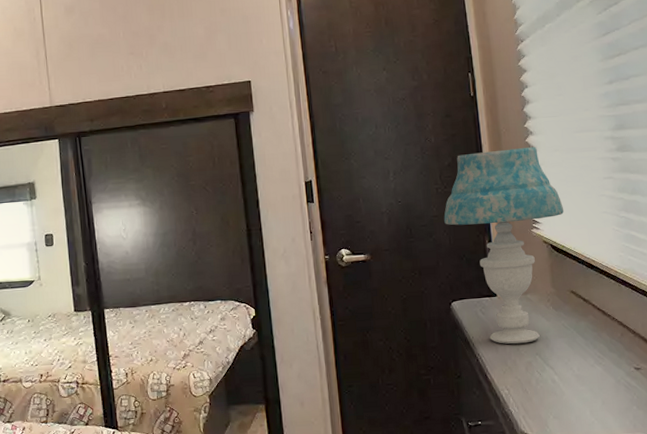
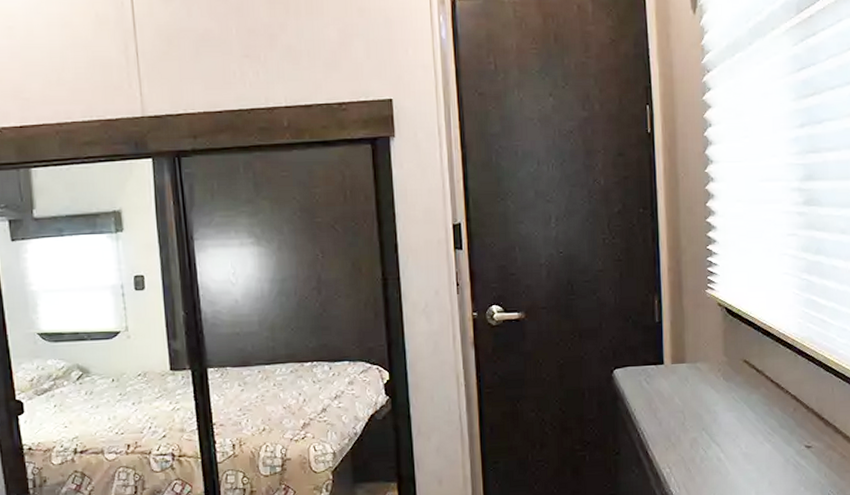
table lamp: present [444,147,564,344] -> none [610,196,742,418]

